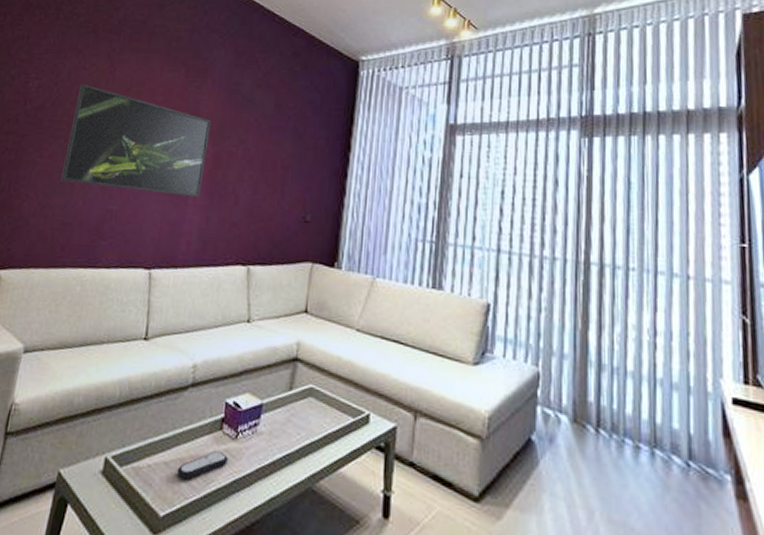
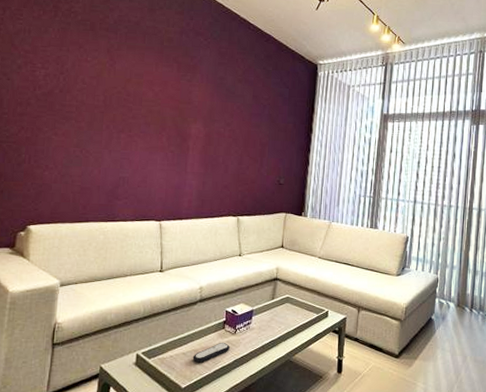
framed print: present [60,83,211,197] -> none [75,74,202,166]

